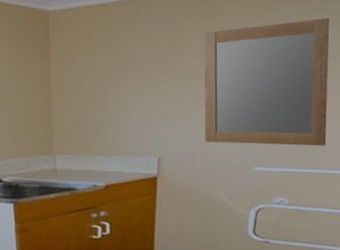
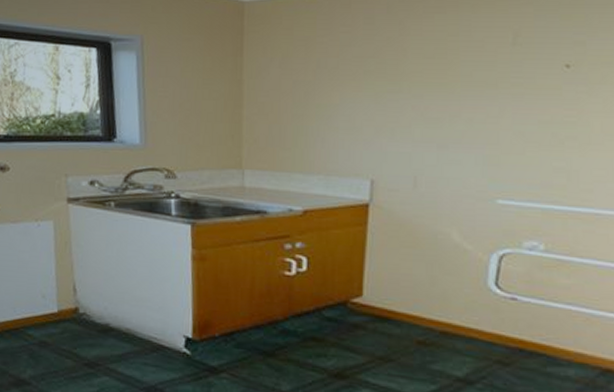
home mirror: present [204,18,330,146] -> none [431,16,601,178]

